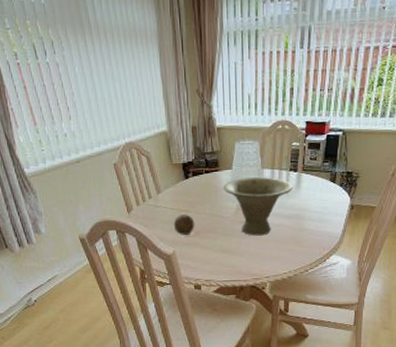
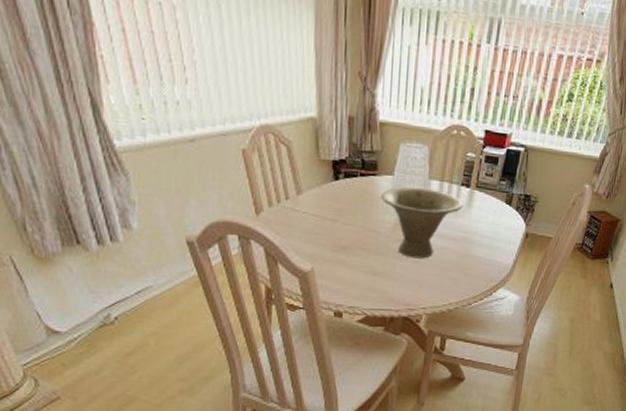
fruit: present [173,214,195,235] -> none [314,224,342,250]

